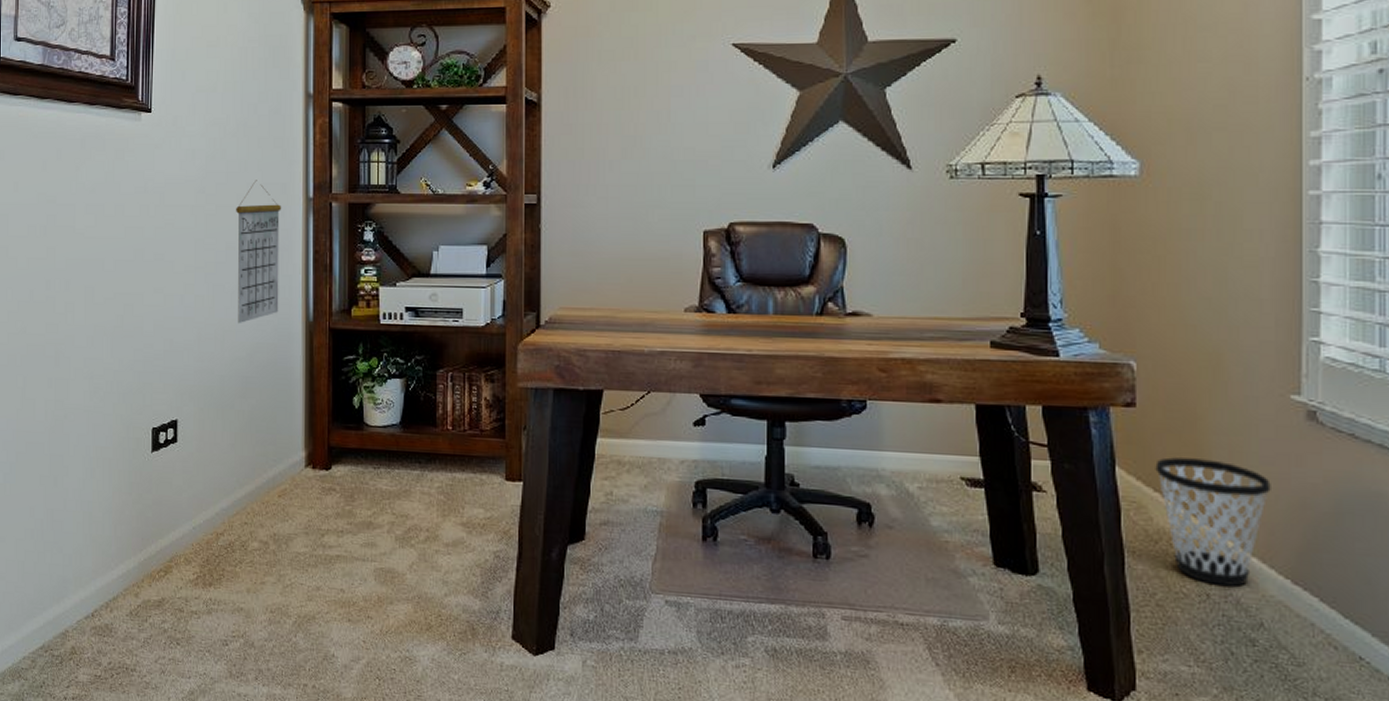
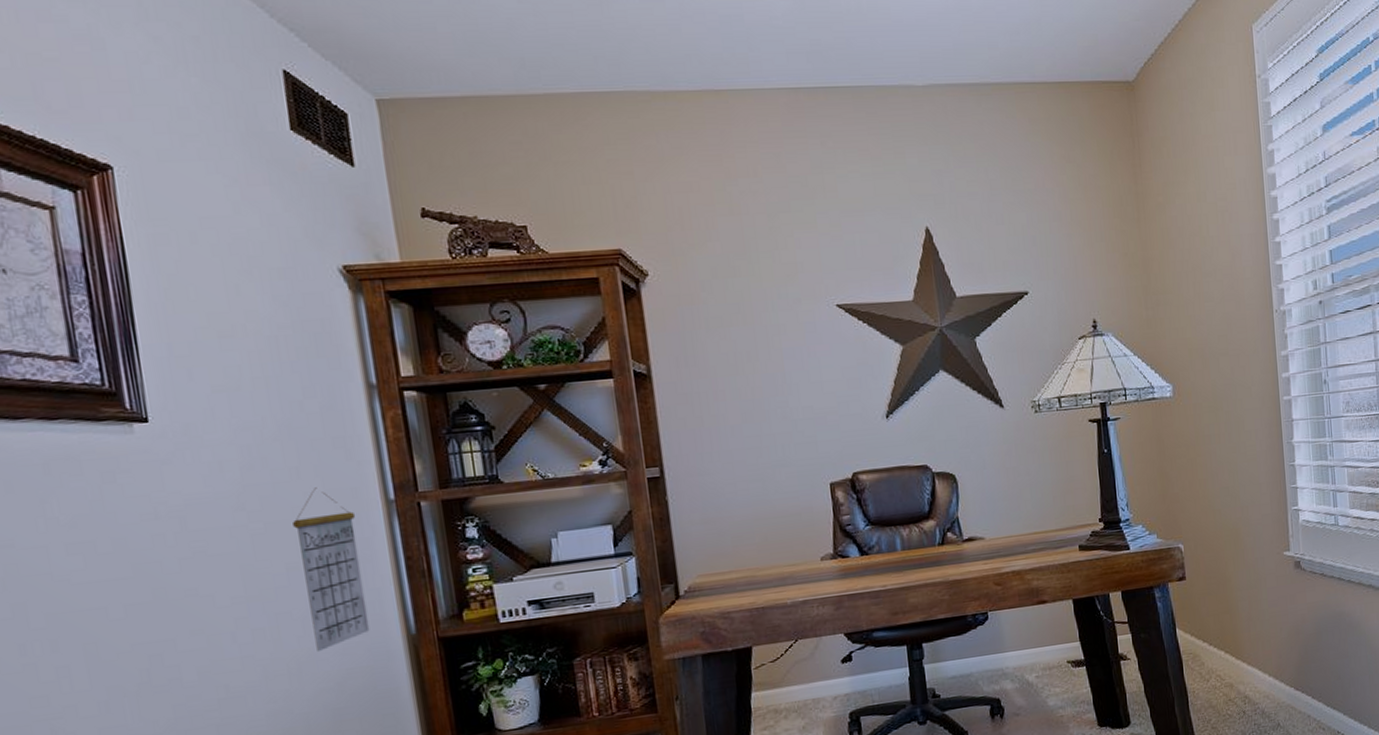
wastebasket: present [1155,457,1271,586] -> none [1202,610,1277,704]

